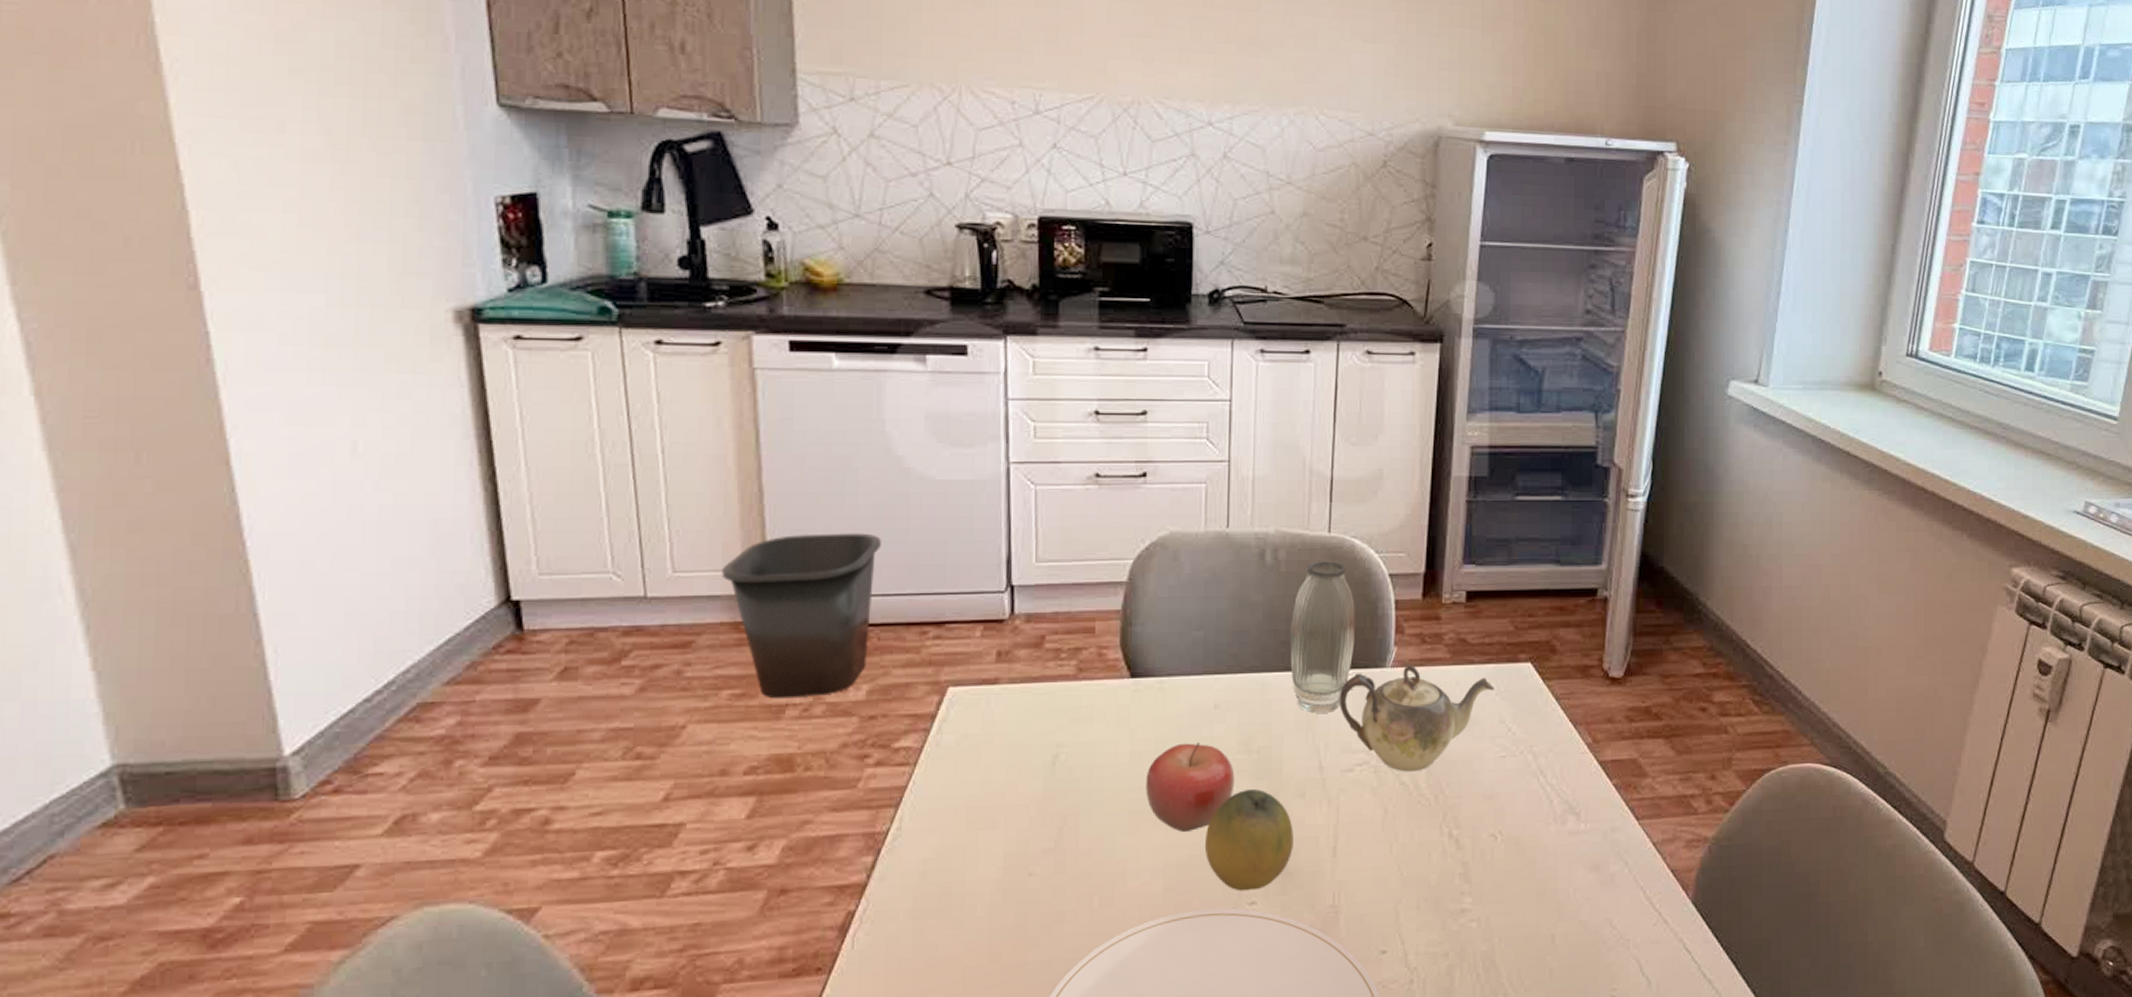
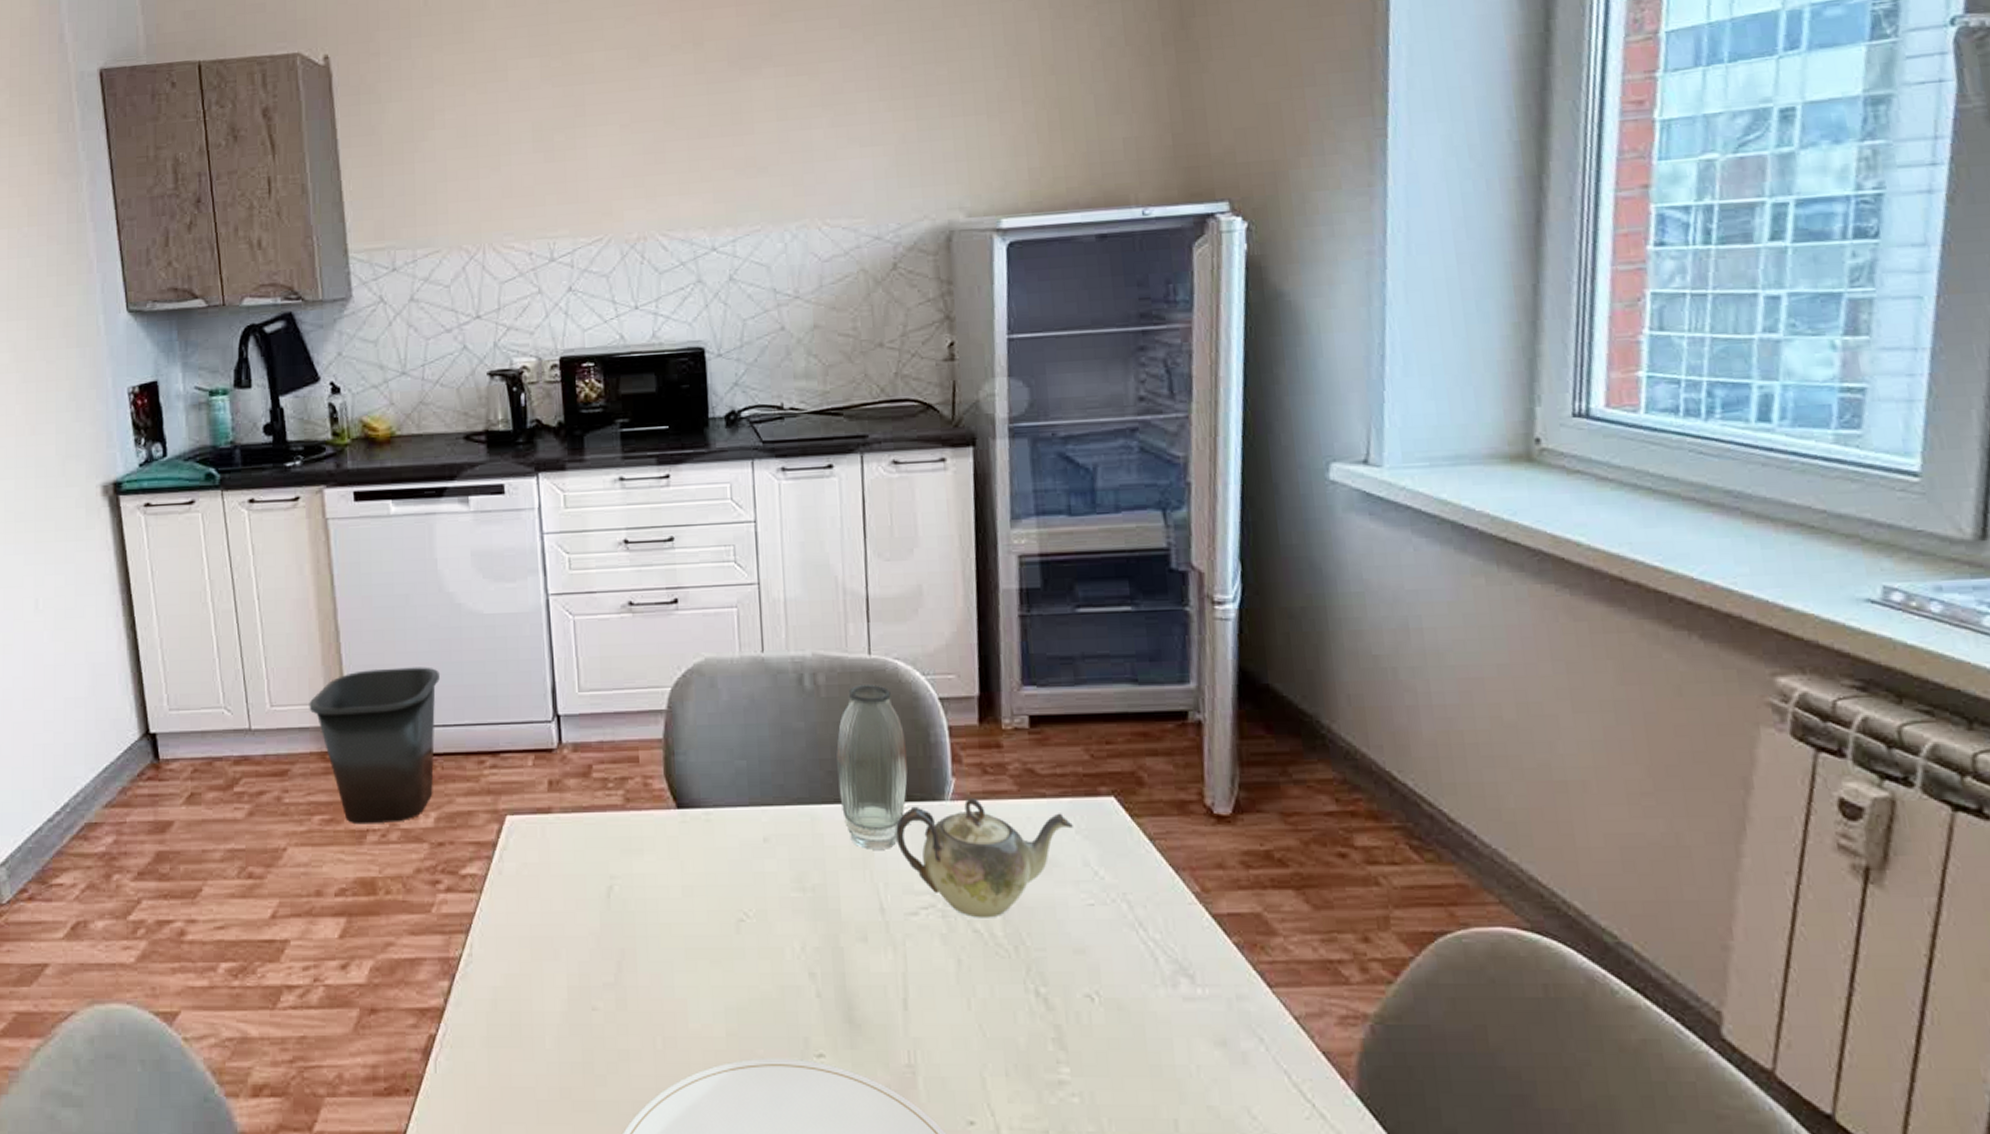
fruit: present [1145,742,1235,832] -> none [699,878,791,973]
fruit: present [1204,788,1293,891] -> none [764,929,860,1042]

